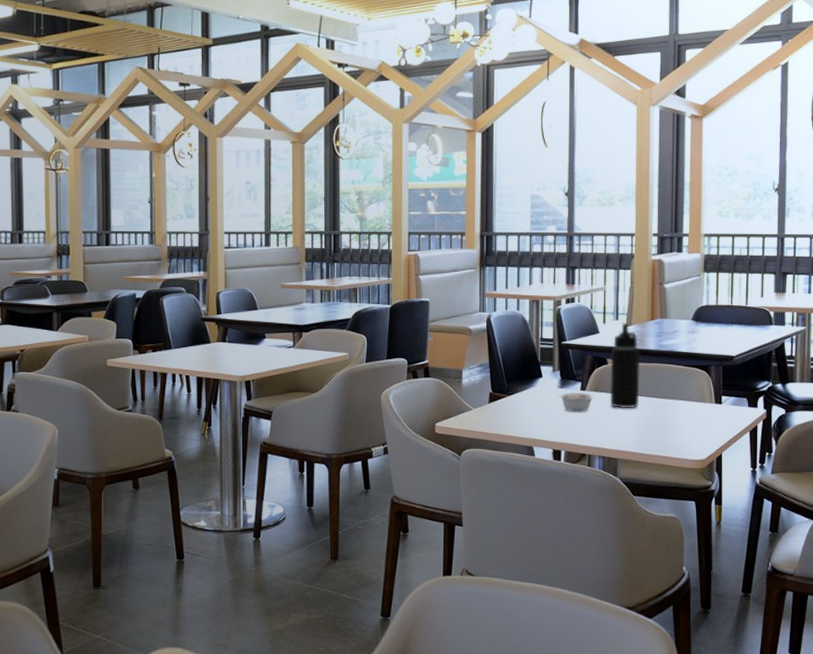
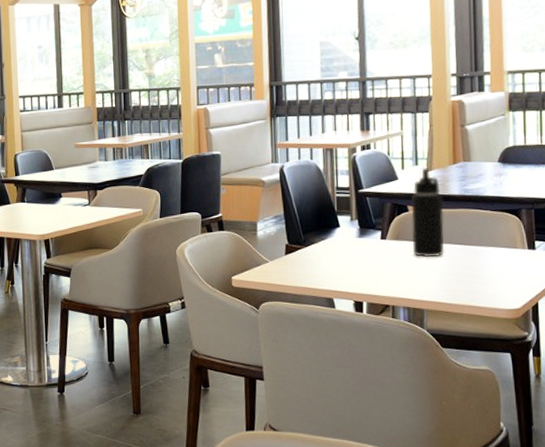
legume: present [559,393,595,412] -> none [358,242,396,262]

